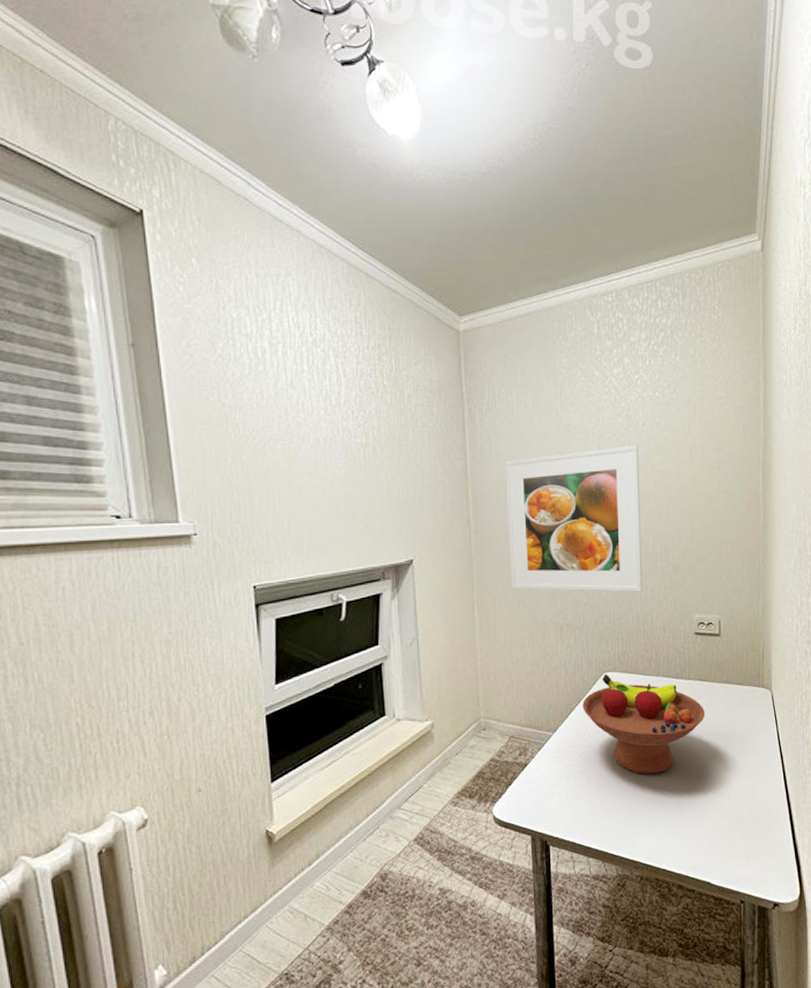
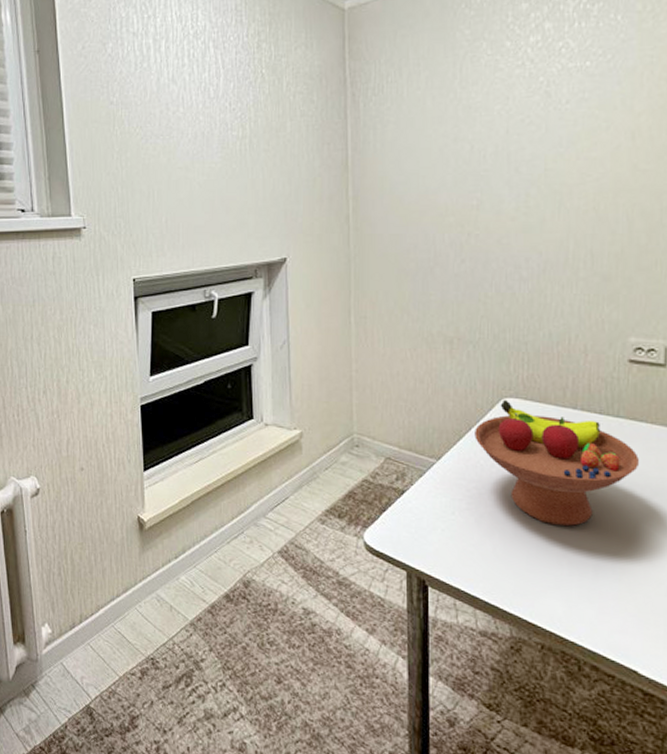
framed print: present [504,445,642,592] -> none [390,127,560,305]

